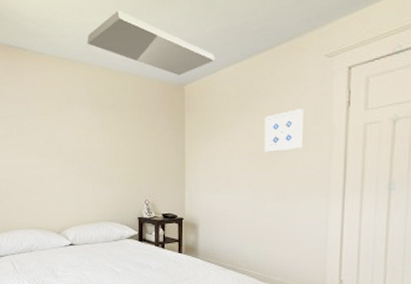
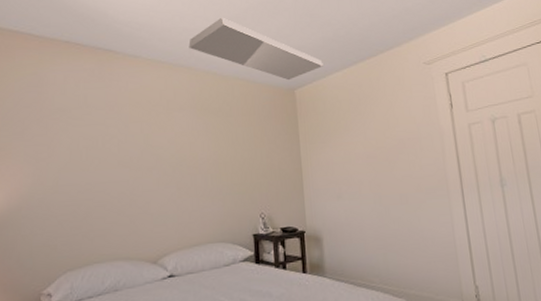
wall art: present [264,108,303,152] -> none [377,111,417,155]

